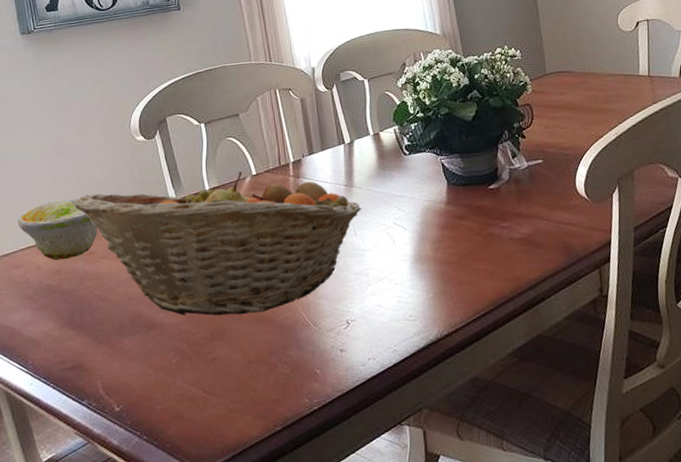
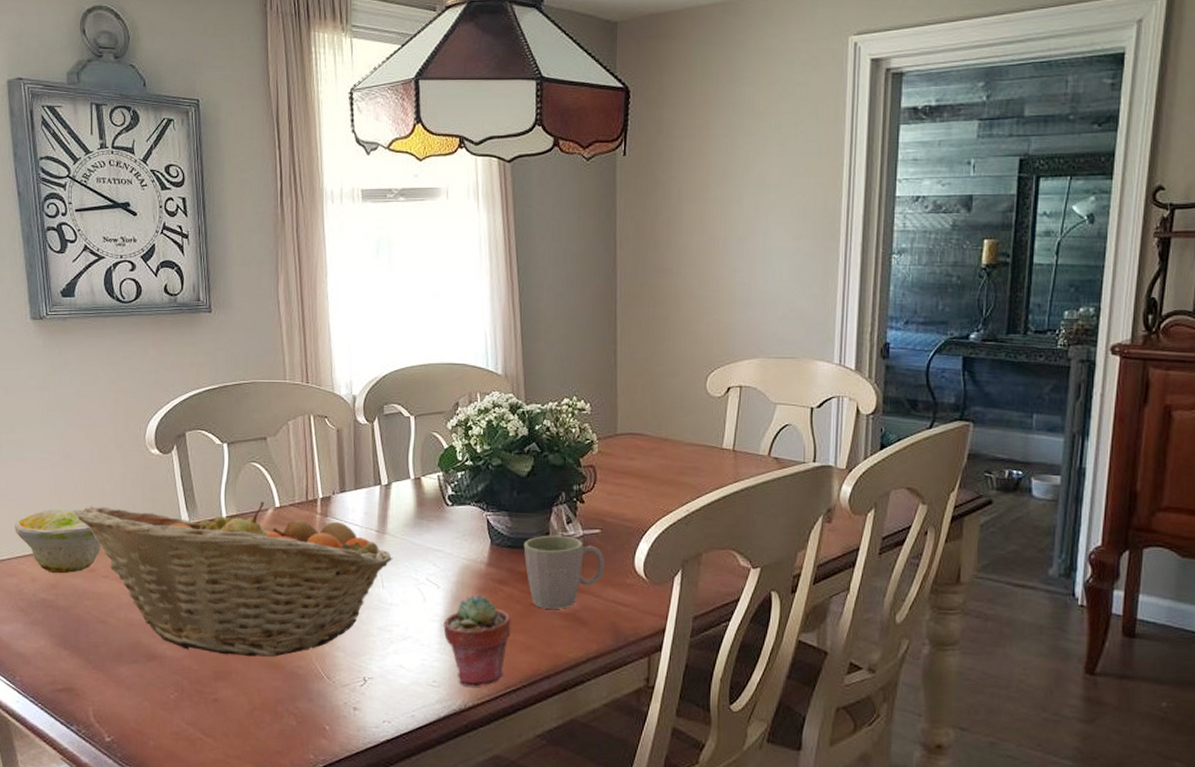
potted succulent: none [413,231,475,316] -> present [443,595,511,687]
mug: none [476,168,551,237] -> present [523,535,605,609]

